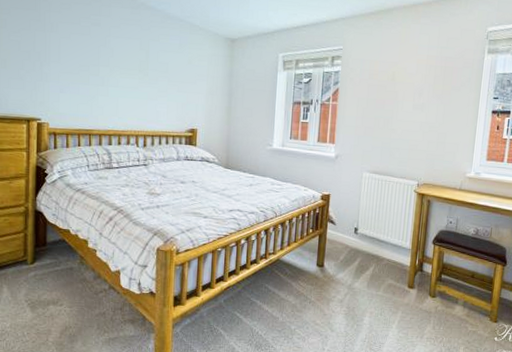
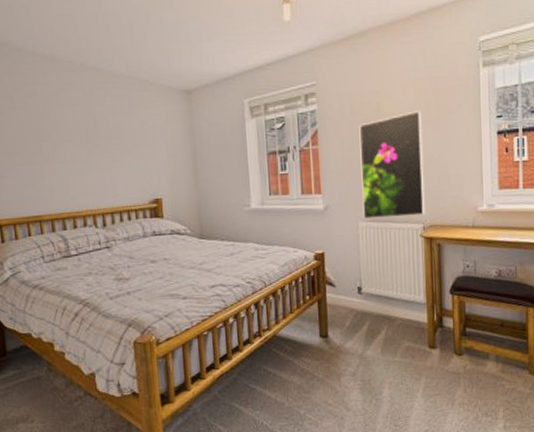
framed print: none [368,84,430,174] -> present [359,111,425,219]

